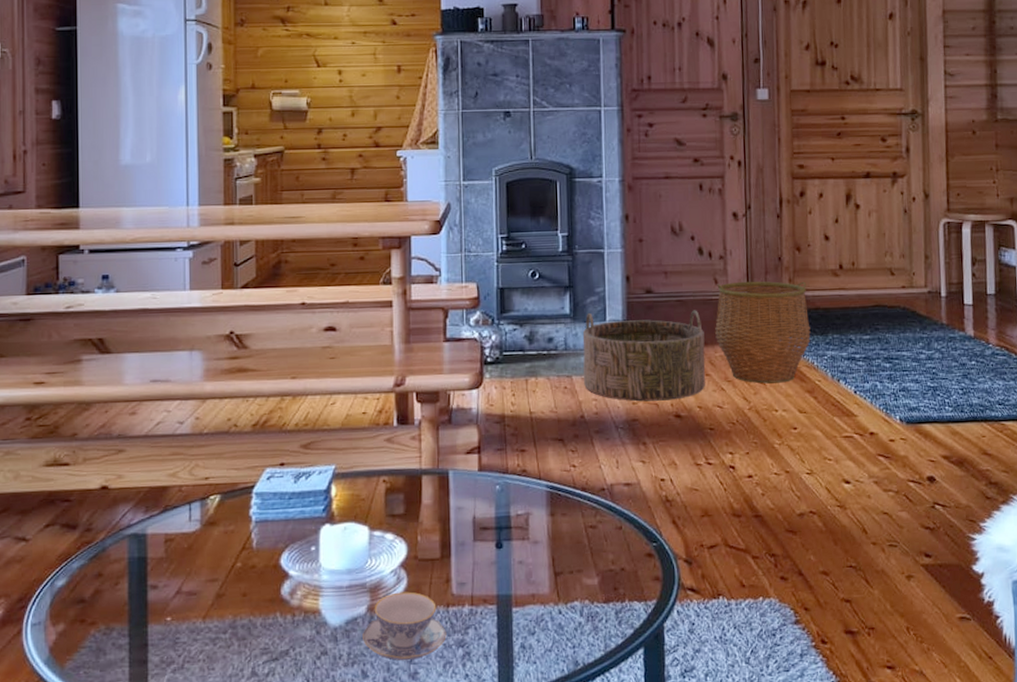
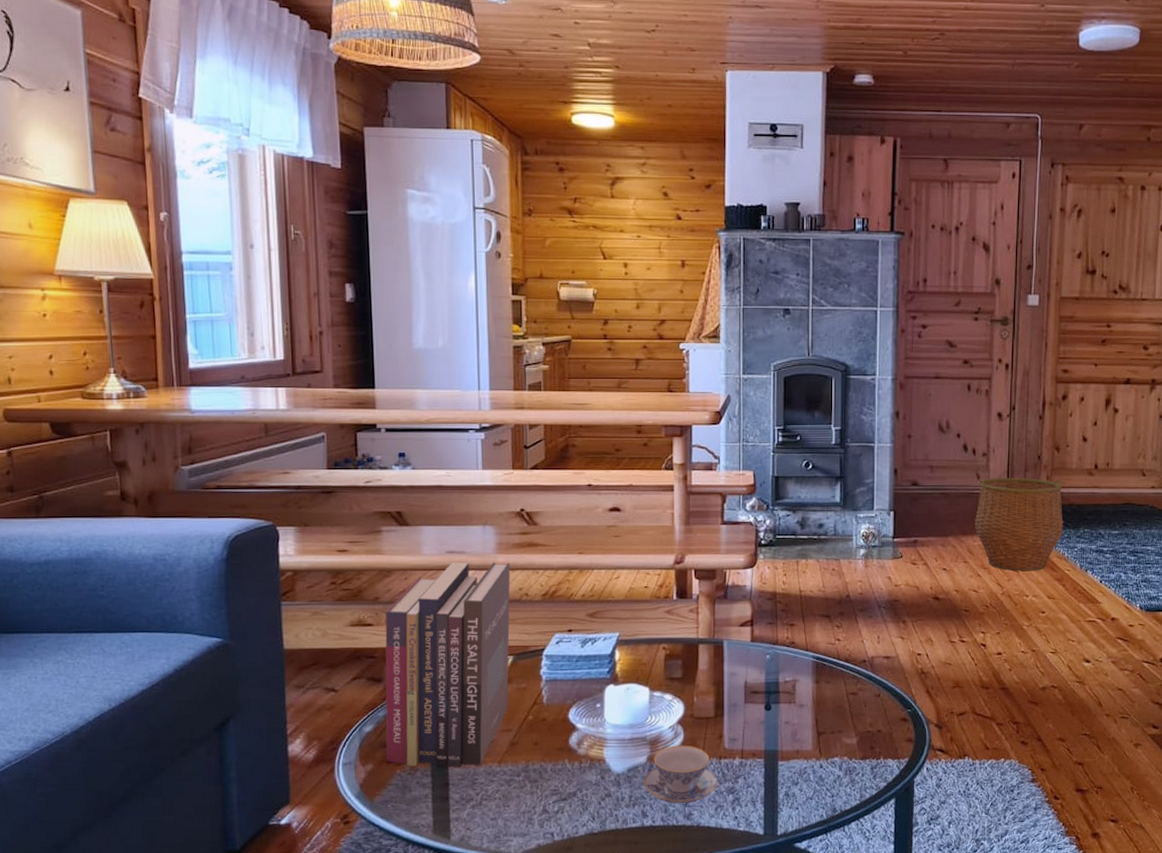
books: none [80,390,219,625] -> present [385,561,511,767]
basket: present [582,310,706,401] -> none [851,502,965,584]

